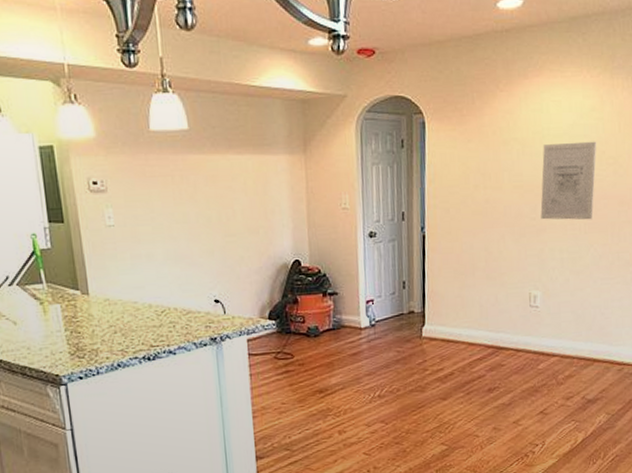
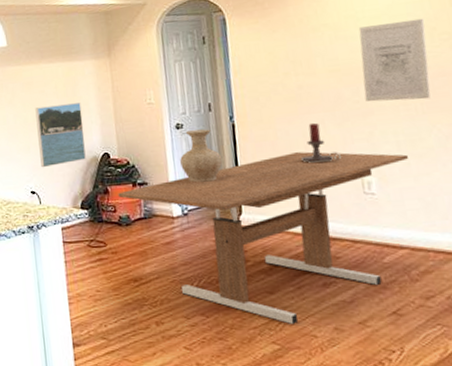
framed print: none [220,203,276,274] -> present [35,103,86,168]
dining table: none [307,265,569,428] -> present [118,151,409,325]
vase: none [371,239,412,294] -> present [180,129,223,183]
candle holder: none [480,237,515,278] -> present [300,122,341,164]

